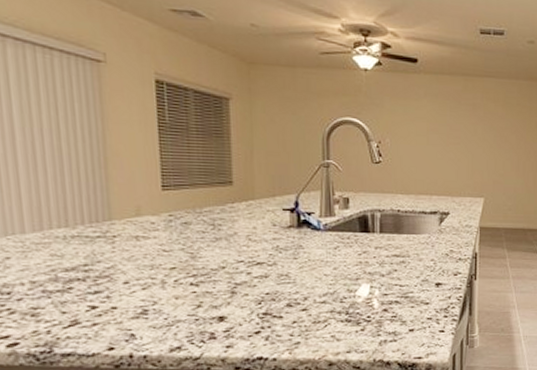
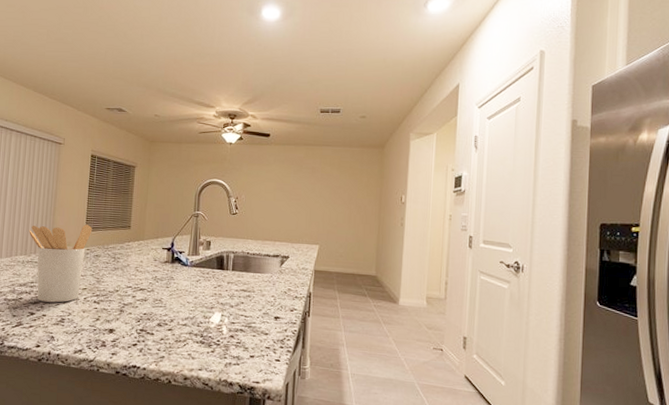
utensil holder: none [65,181,174,290] -> present [28,224,92,303]

